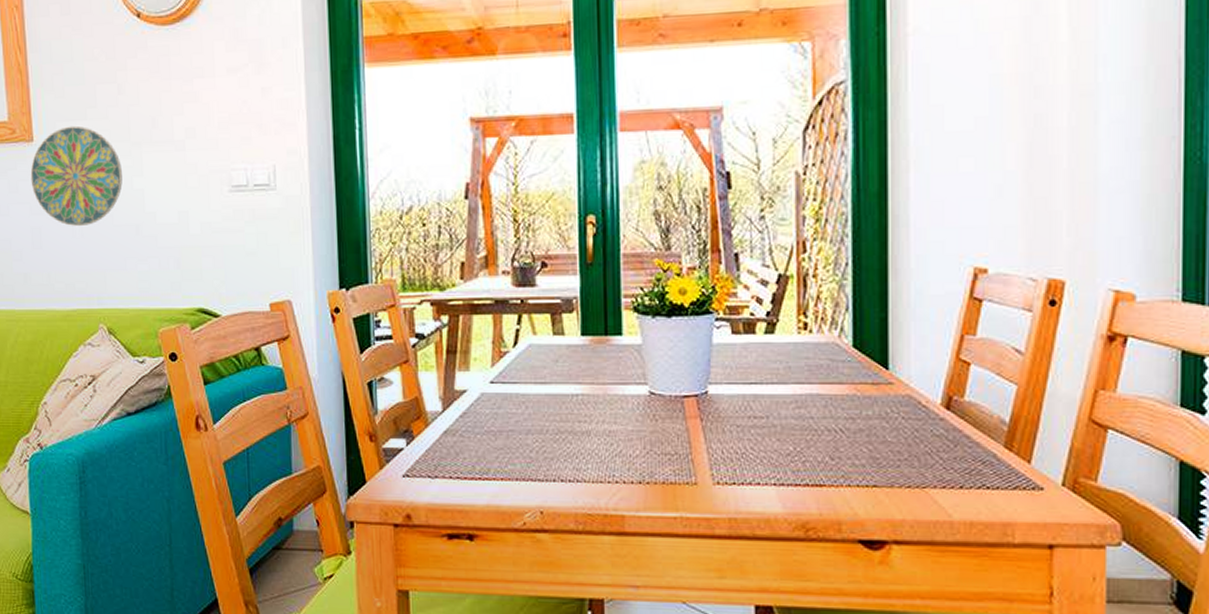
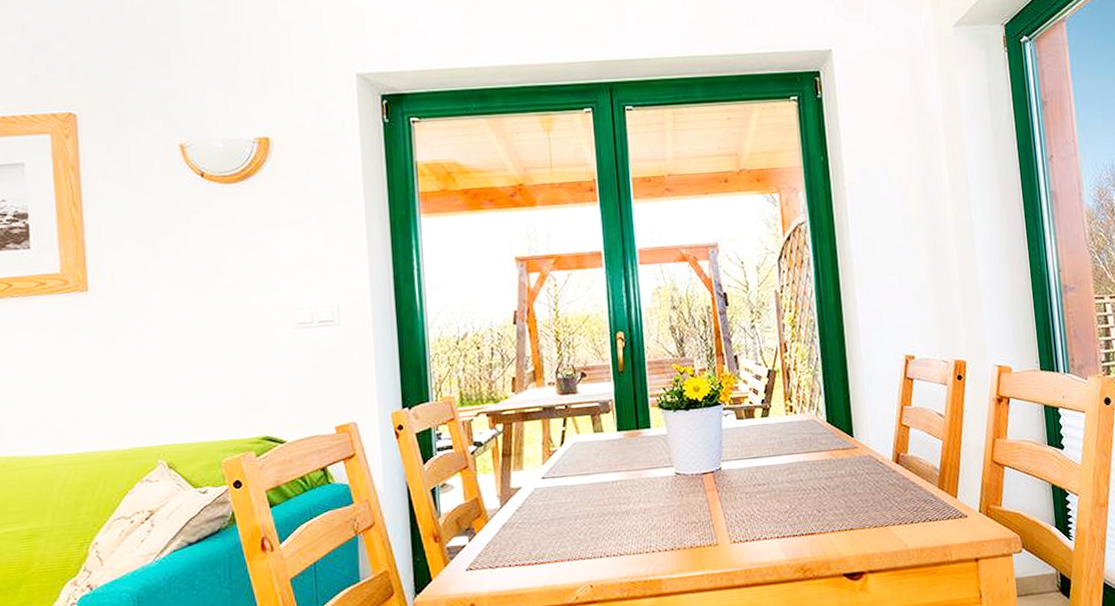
decorative plate: present [30,125,123,226] -> none [84,275,185,369]

